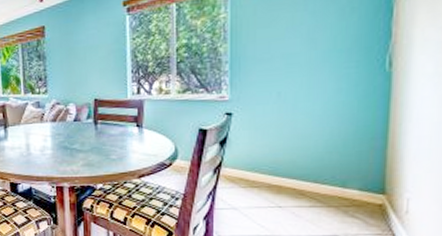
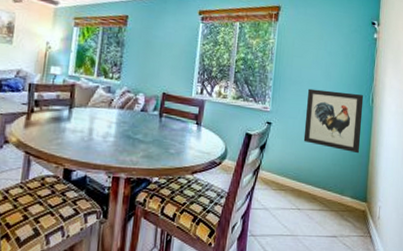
wall art: none [280,59,375,136] -> present [303,88,364,154]

